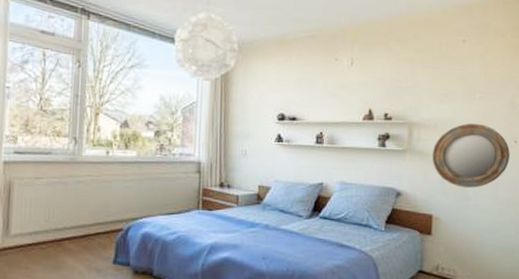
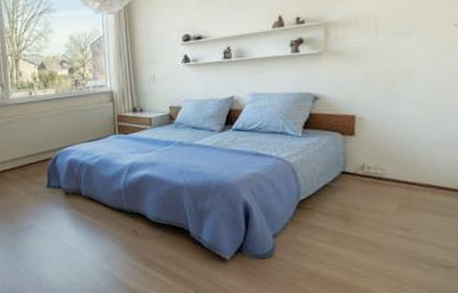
home mirror: present [432,123,510,188] -> none [353,12,449,83]

